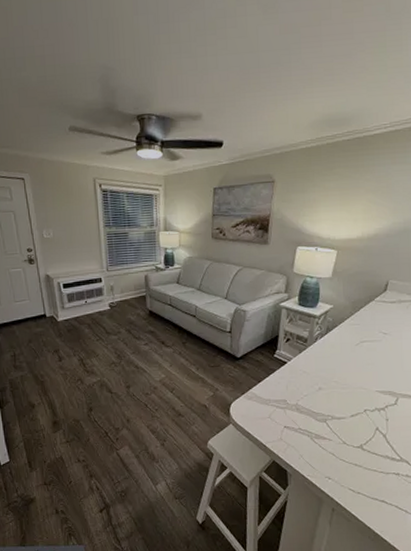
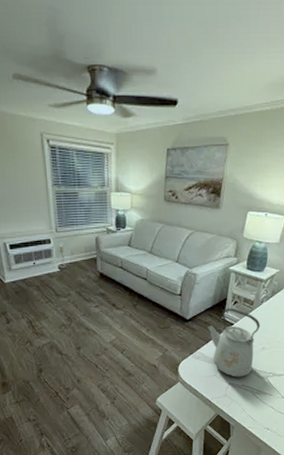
kettle: none [257,345,315,420] -> present [206,308,260,377]

